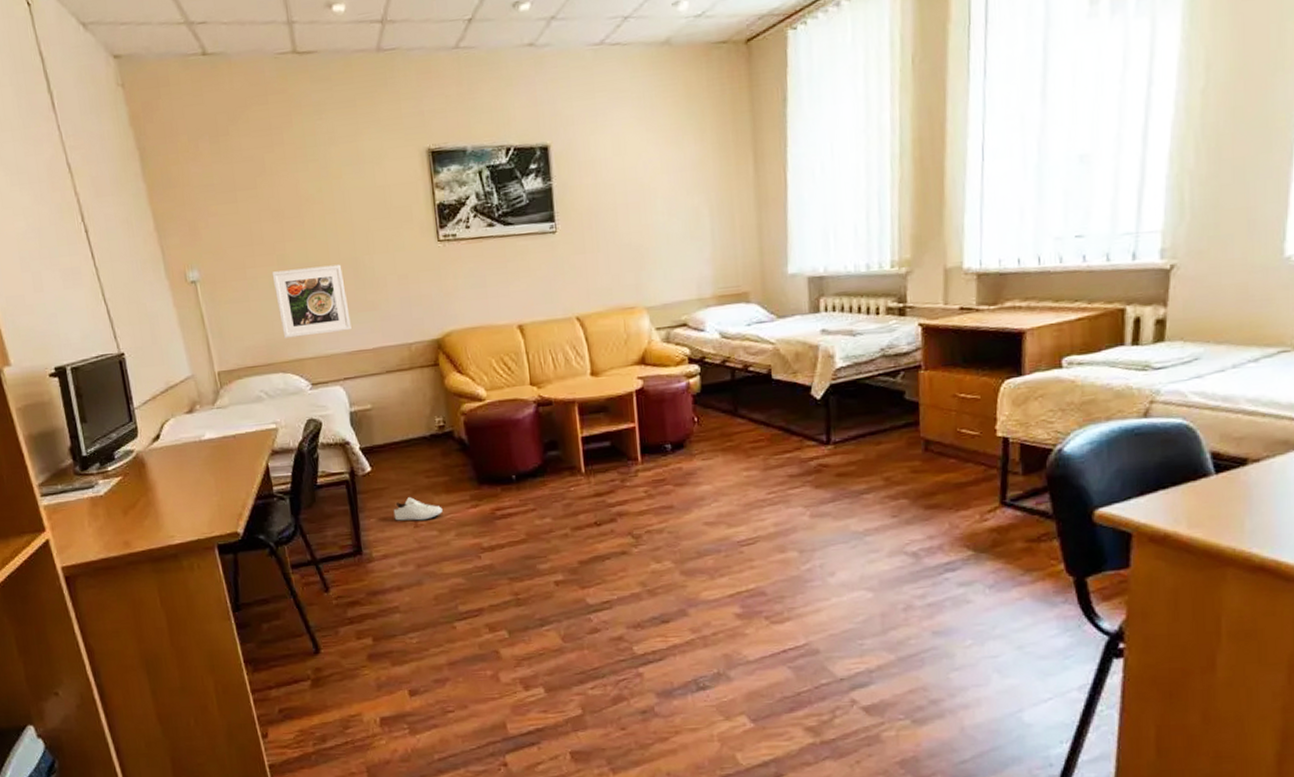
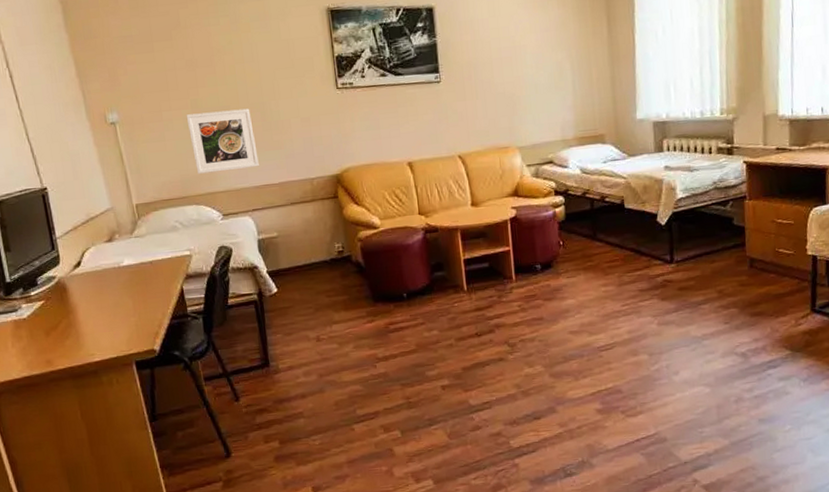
shoe: present [393,497,443,521] -> none [297,314,342,336]

